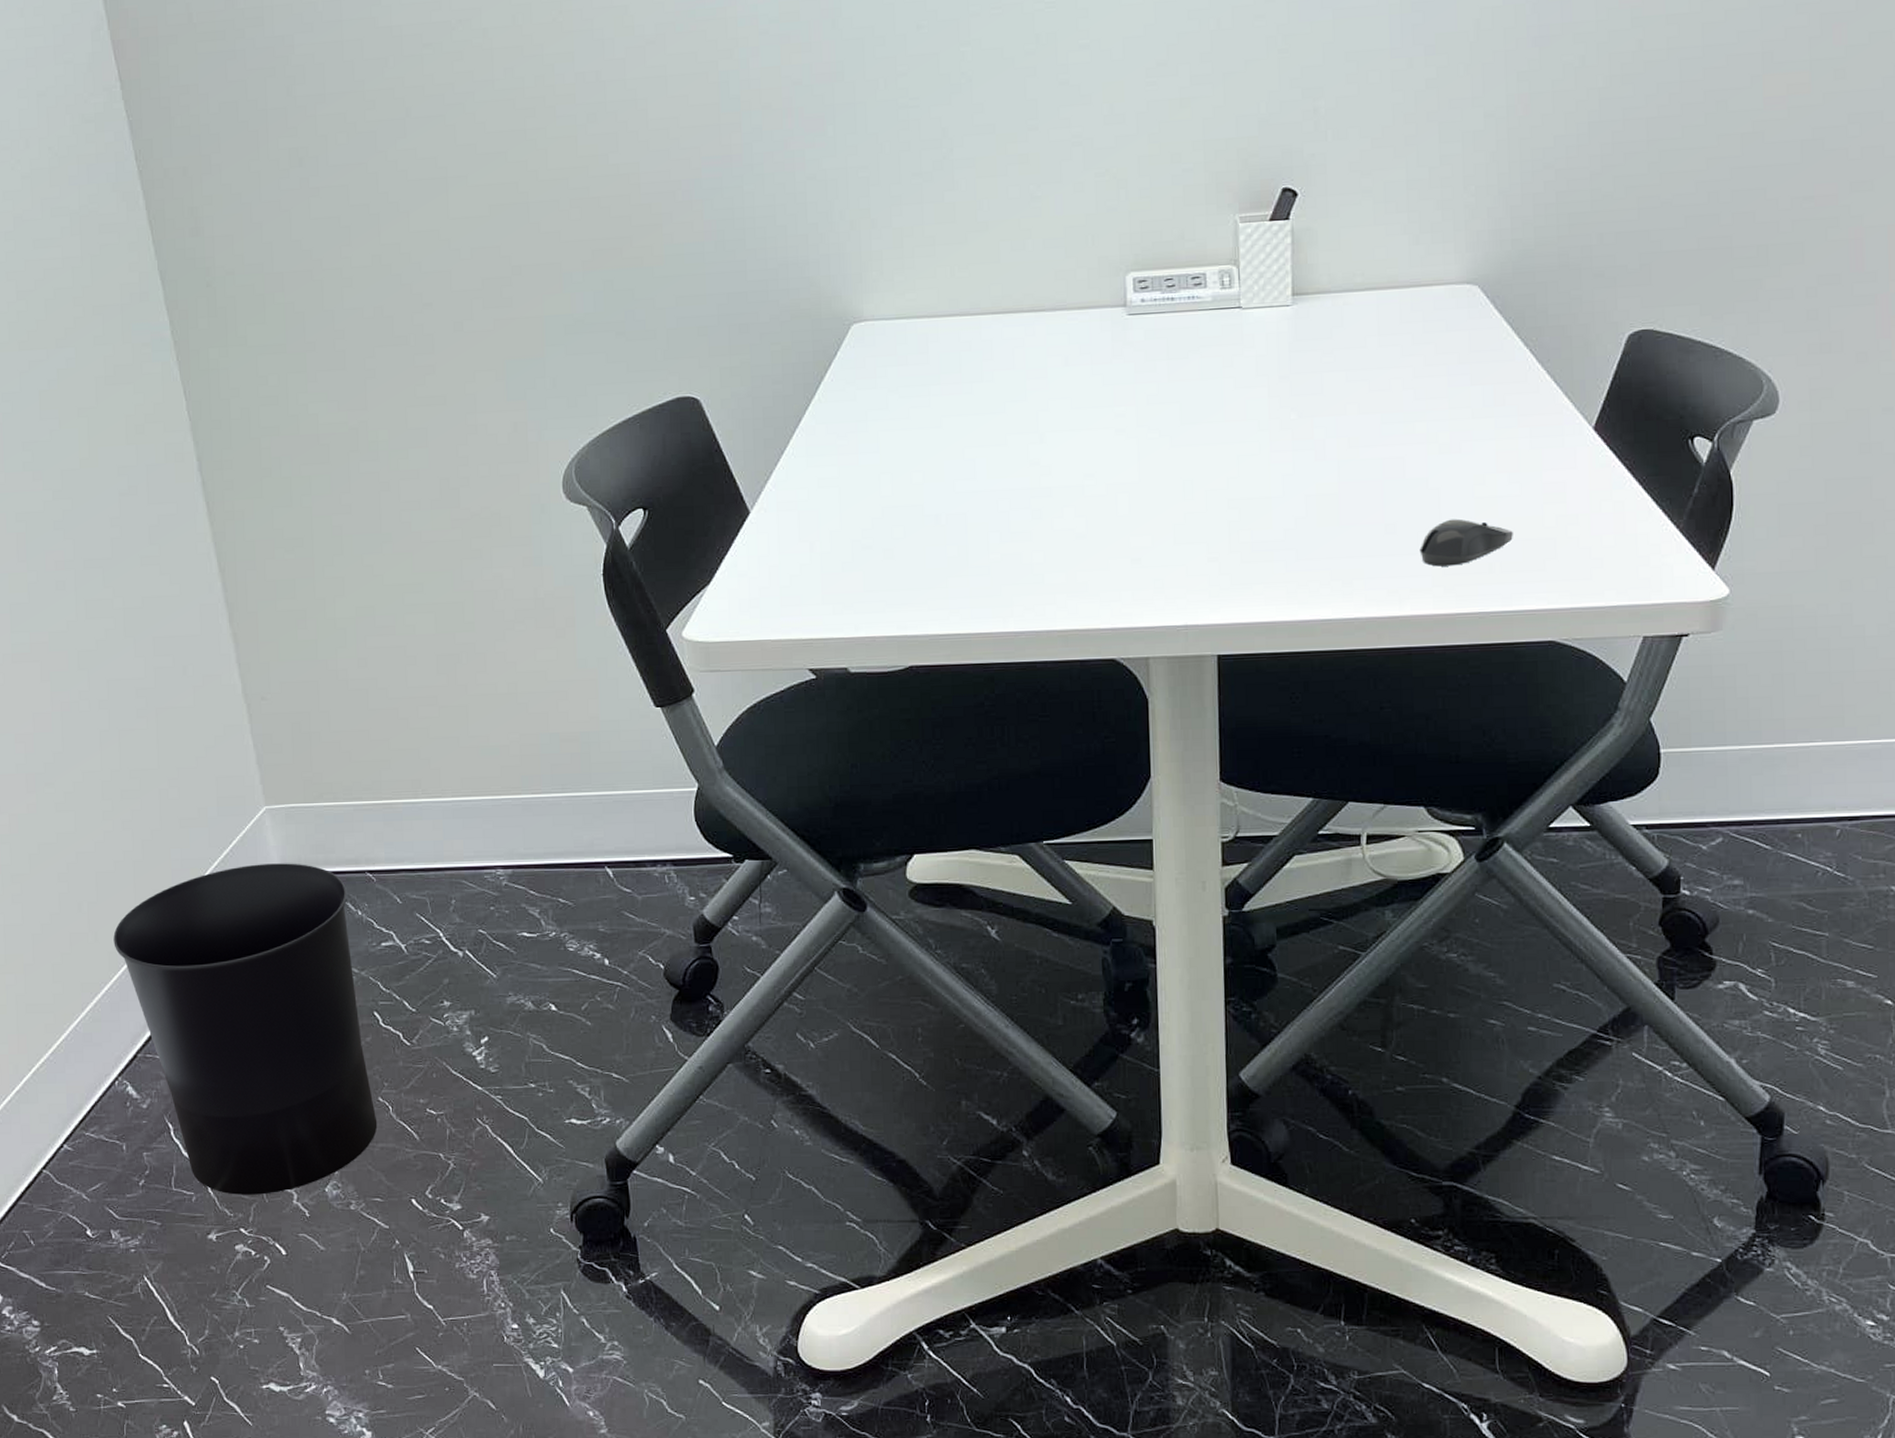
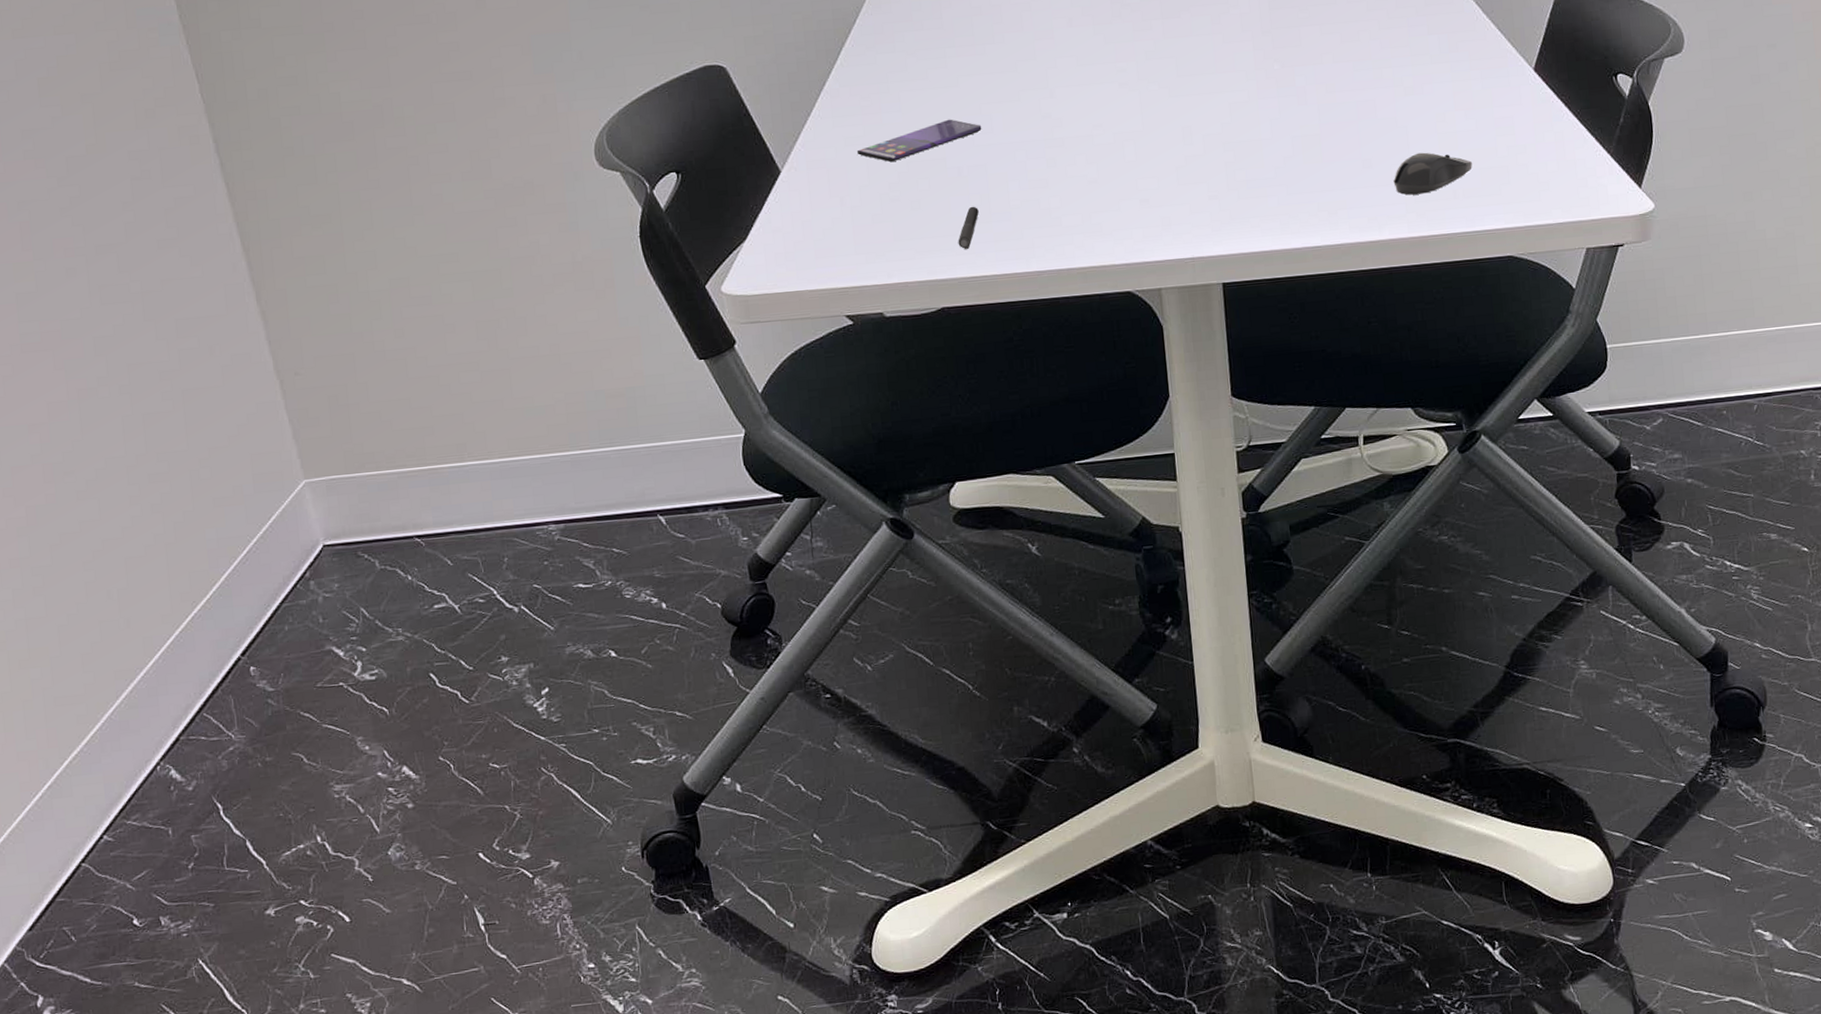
waste bin: present [113,863,378,1195] -> none [147,533,439,868]
smartphone: none [830,462,964,506] -> present [856,119,982,162]
pen: none [931,558,955,605] -> present [958,206,979,250]

